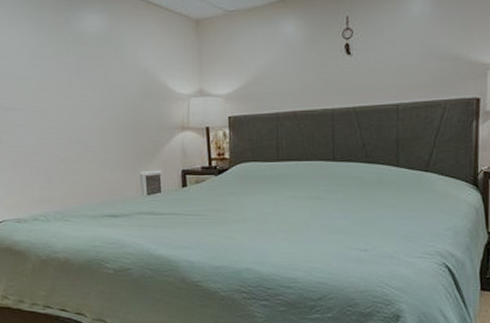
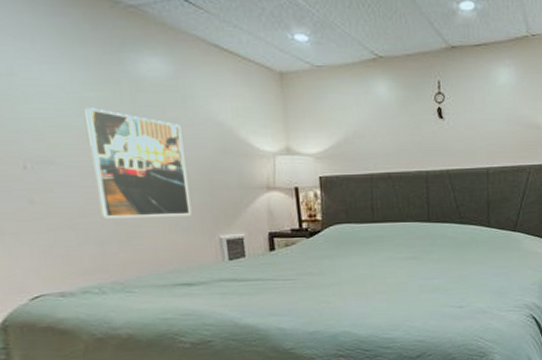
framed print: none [40,61,118,156] -> present [84,108,192,219]

